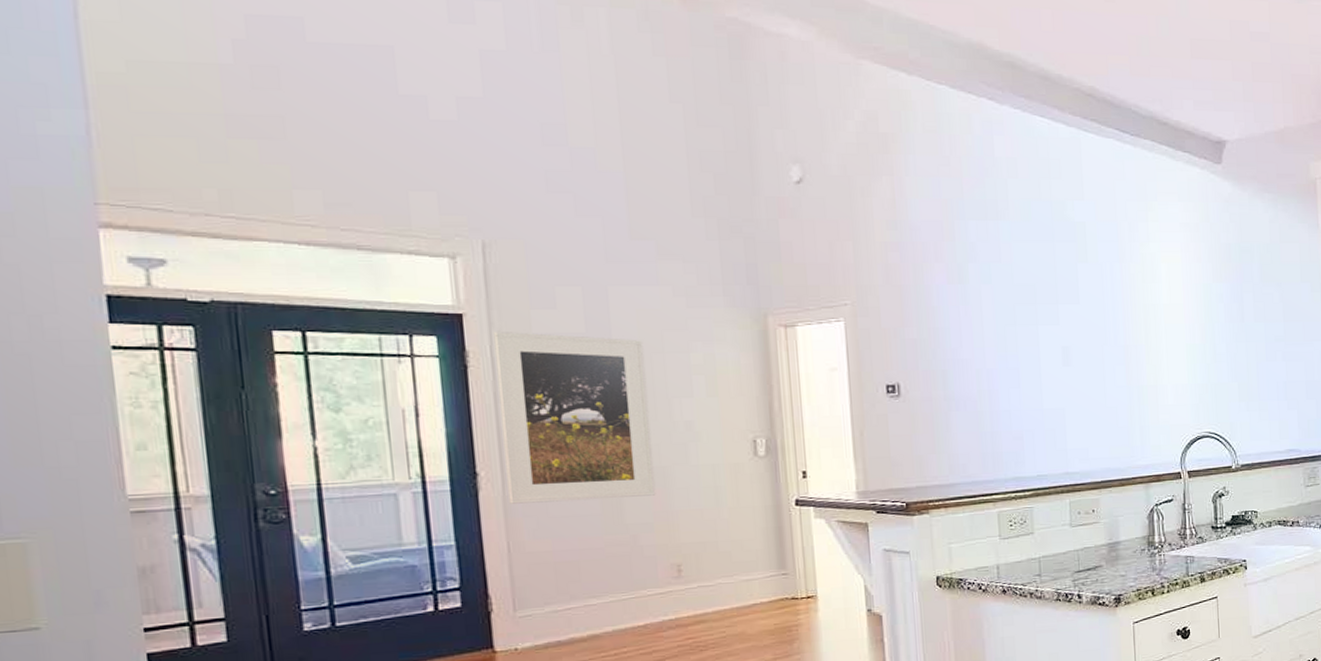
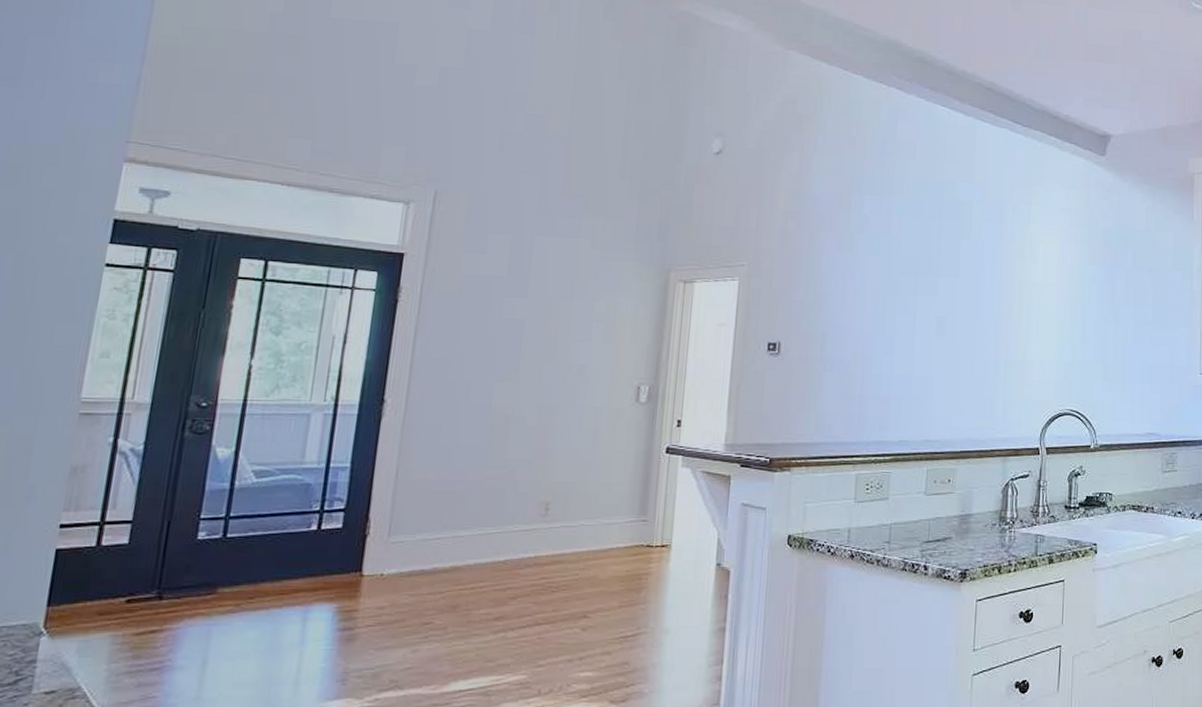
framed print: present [493,331,656,504] -> none [407,270,556,434]

